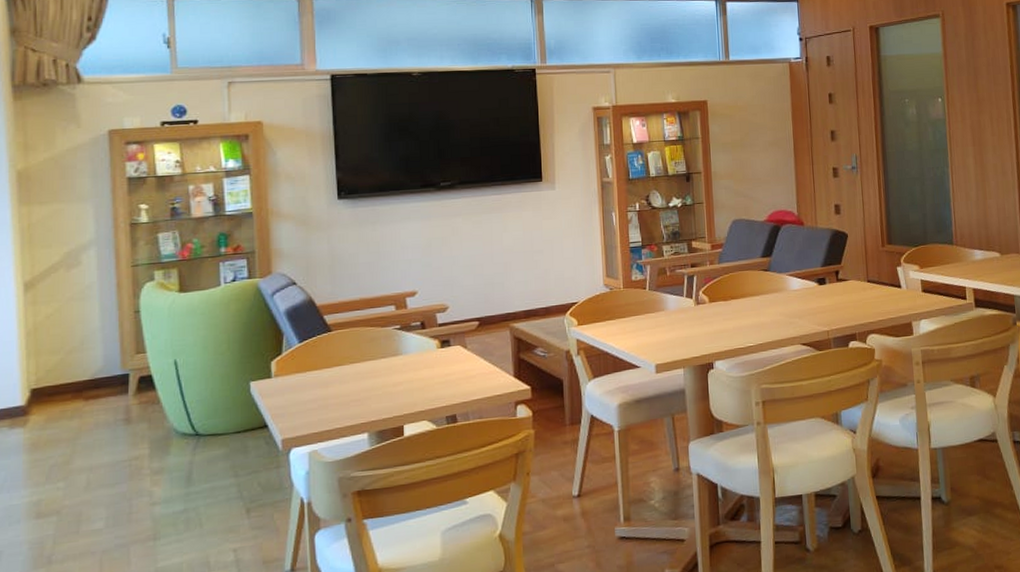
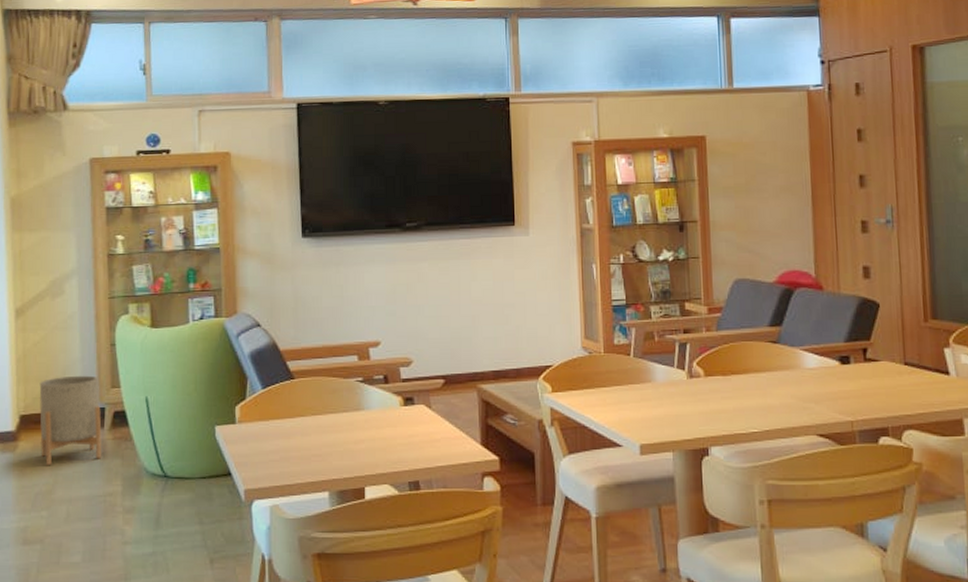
planter: none [53,343,127,437] -> present [39,375,102,466]

